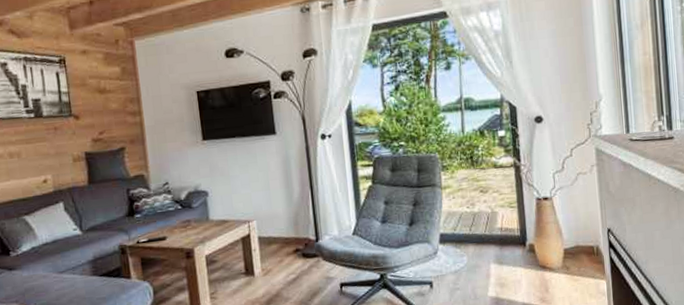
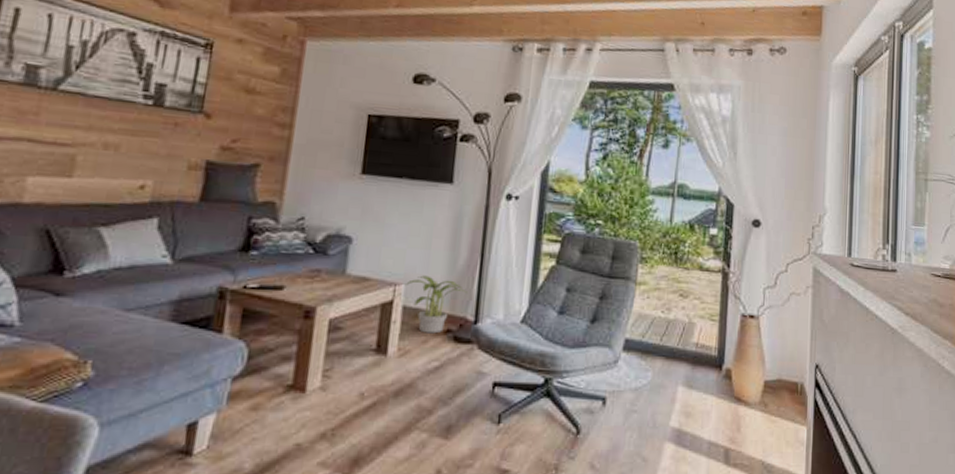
potted plant: none [255,210,306,255] -> present [404,275,468,334]

